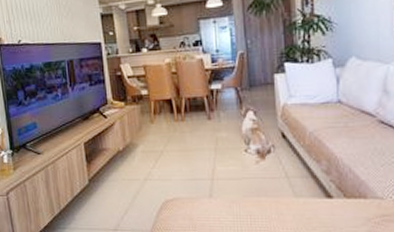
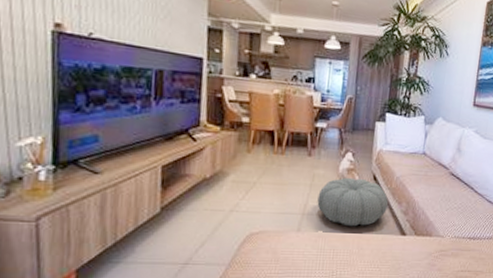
pouf: none [224,137,305,190] -> present [317,177,389,227]

